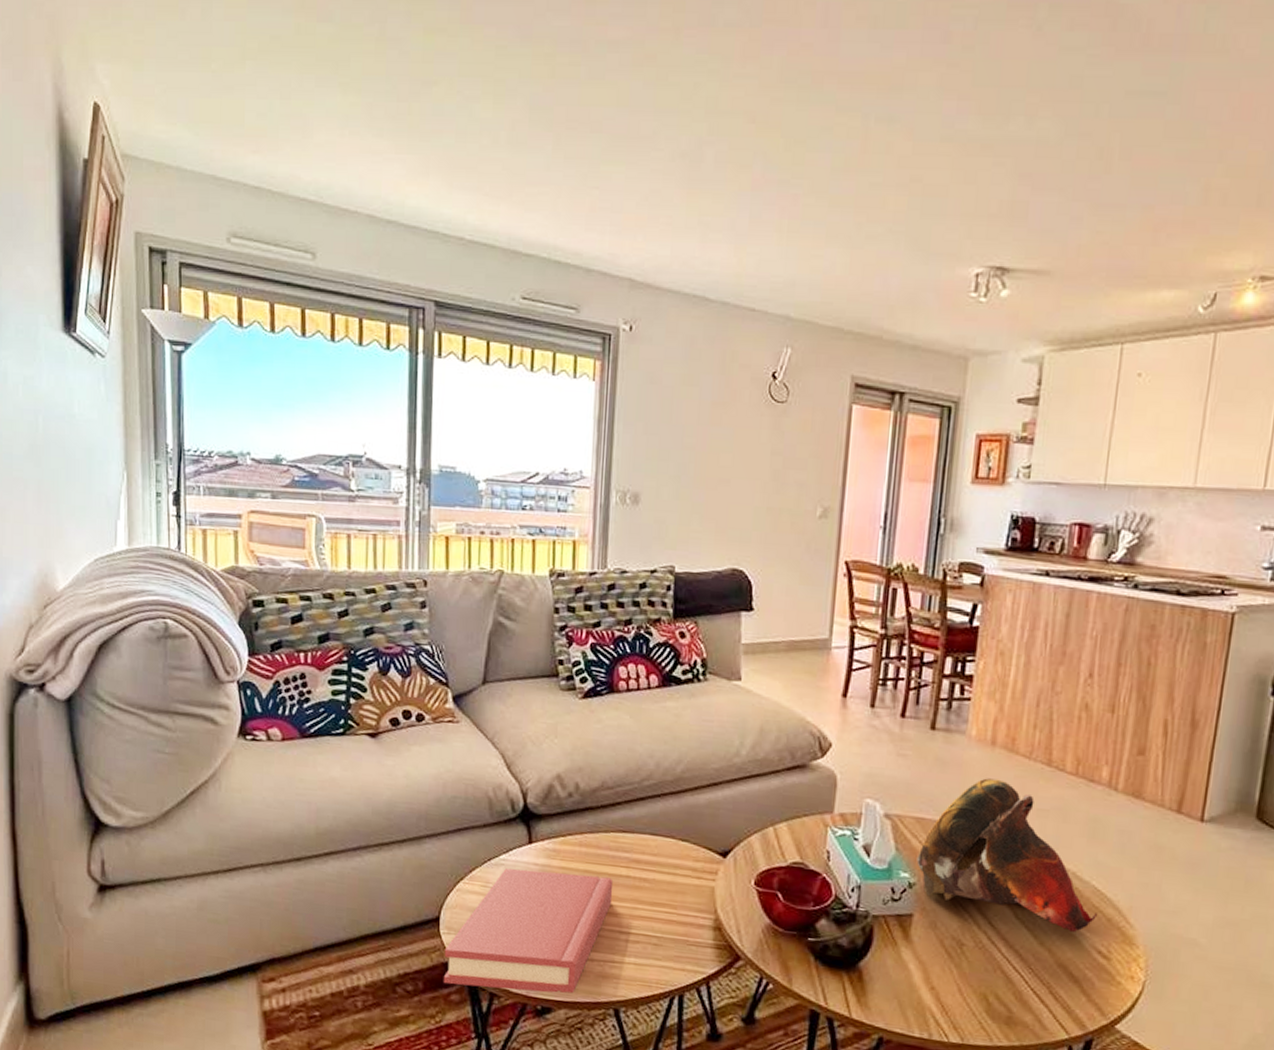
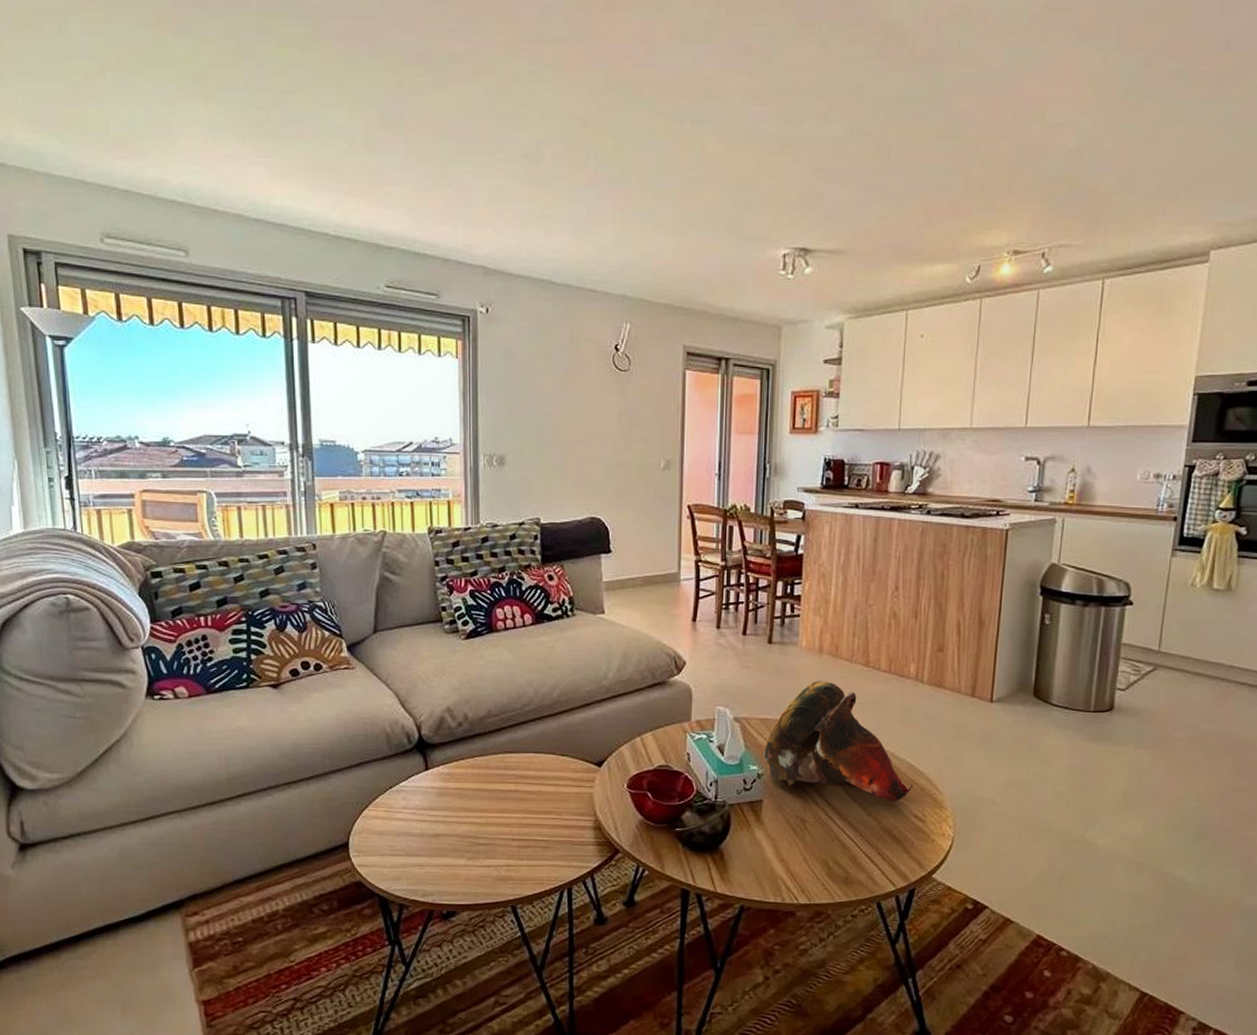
hardback book: present [443,868,614,994] -> none [355,793,504,901]

